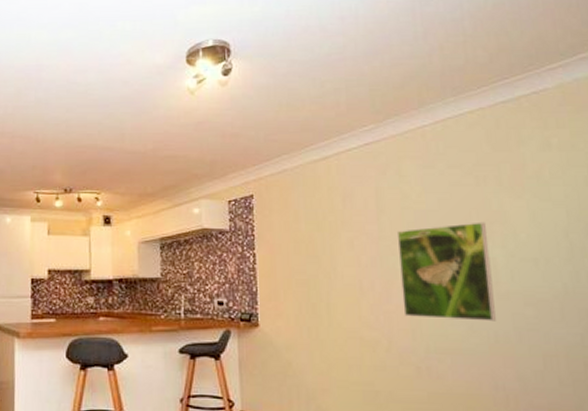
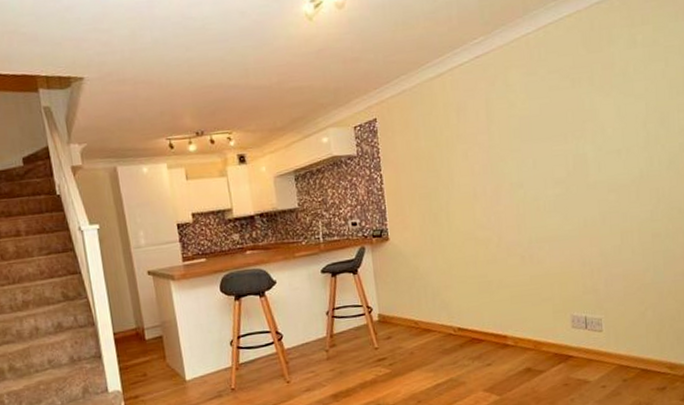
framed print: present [396,222,496,322] -> none [504,121,585,215]

